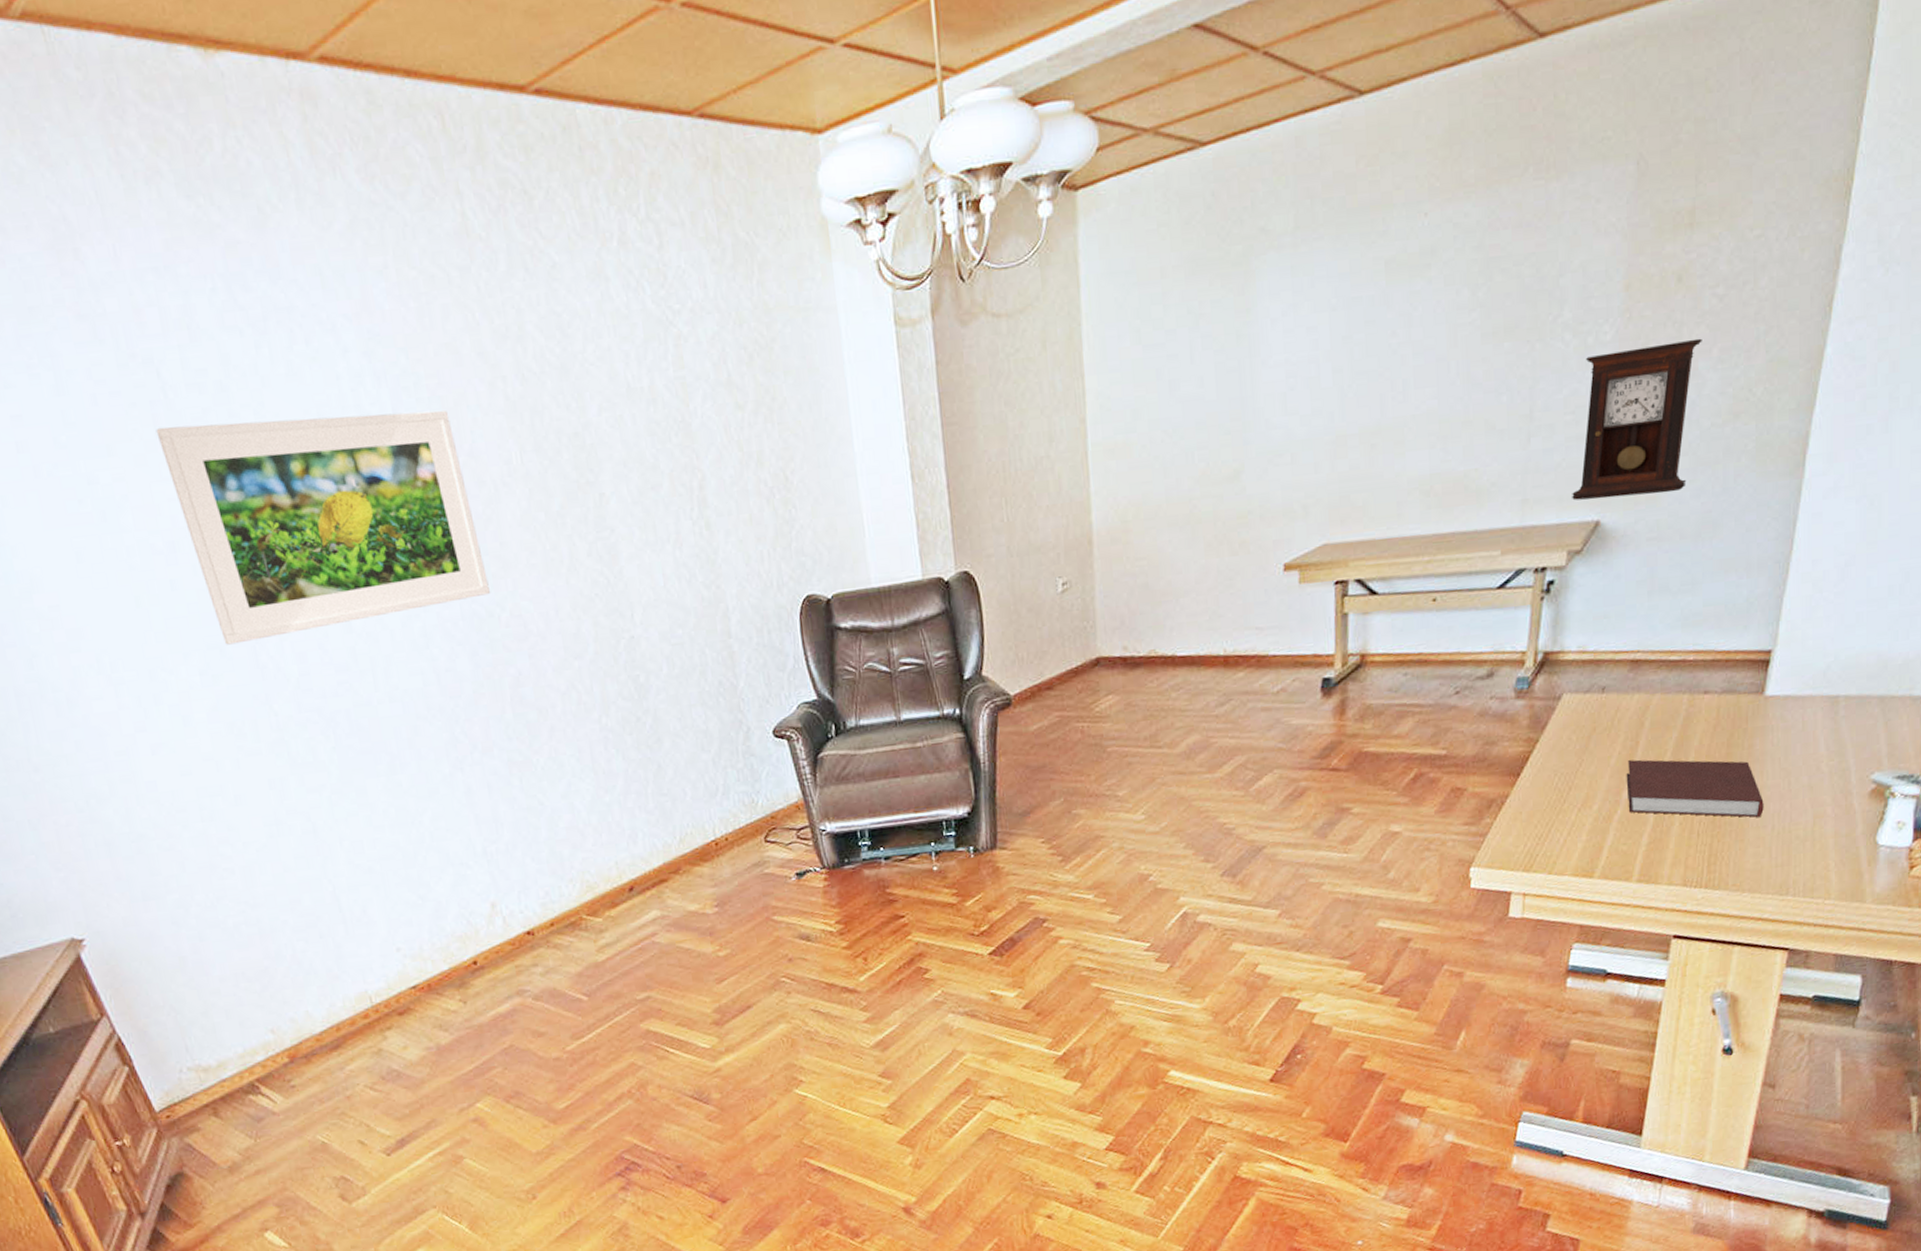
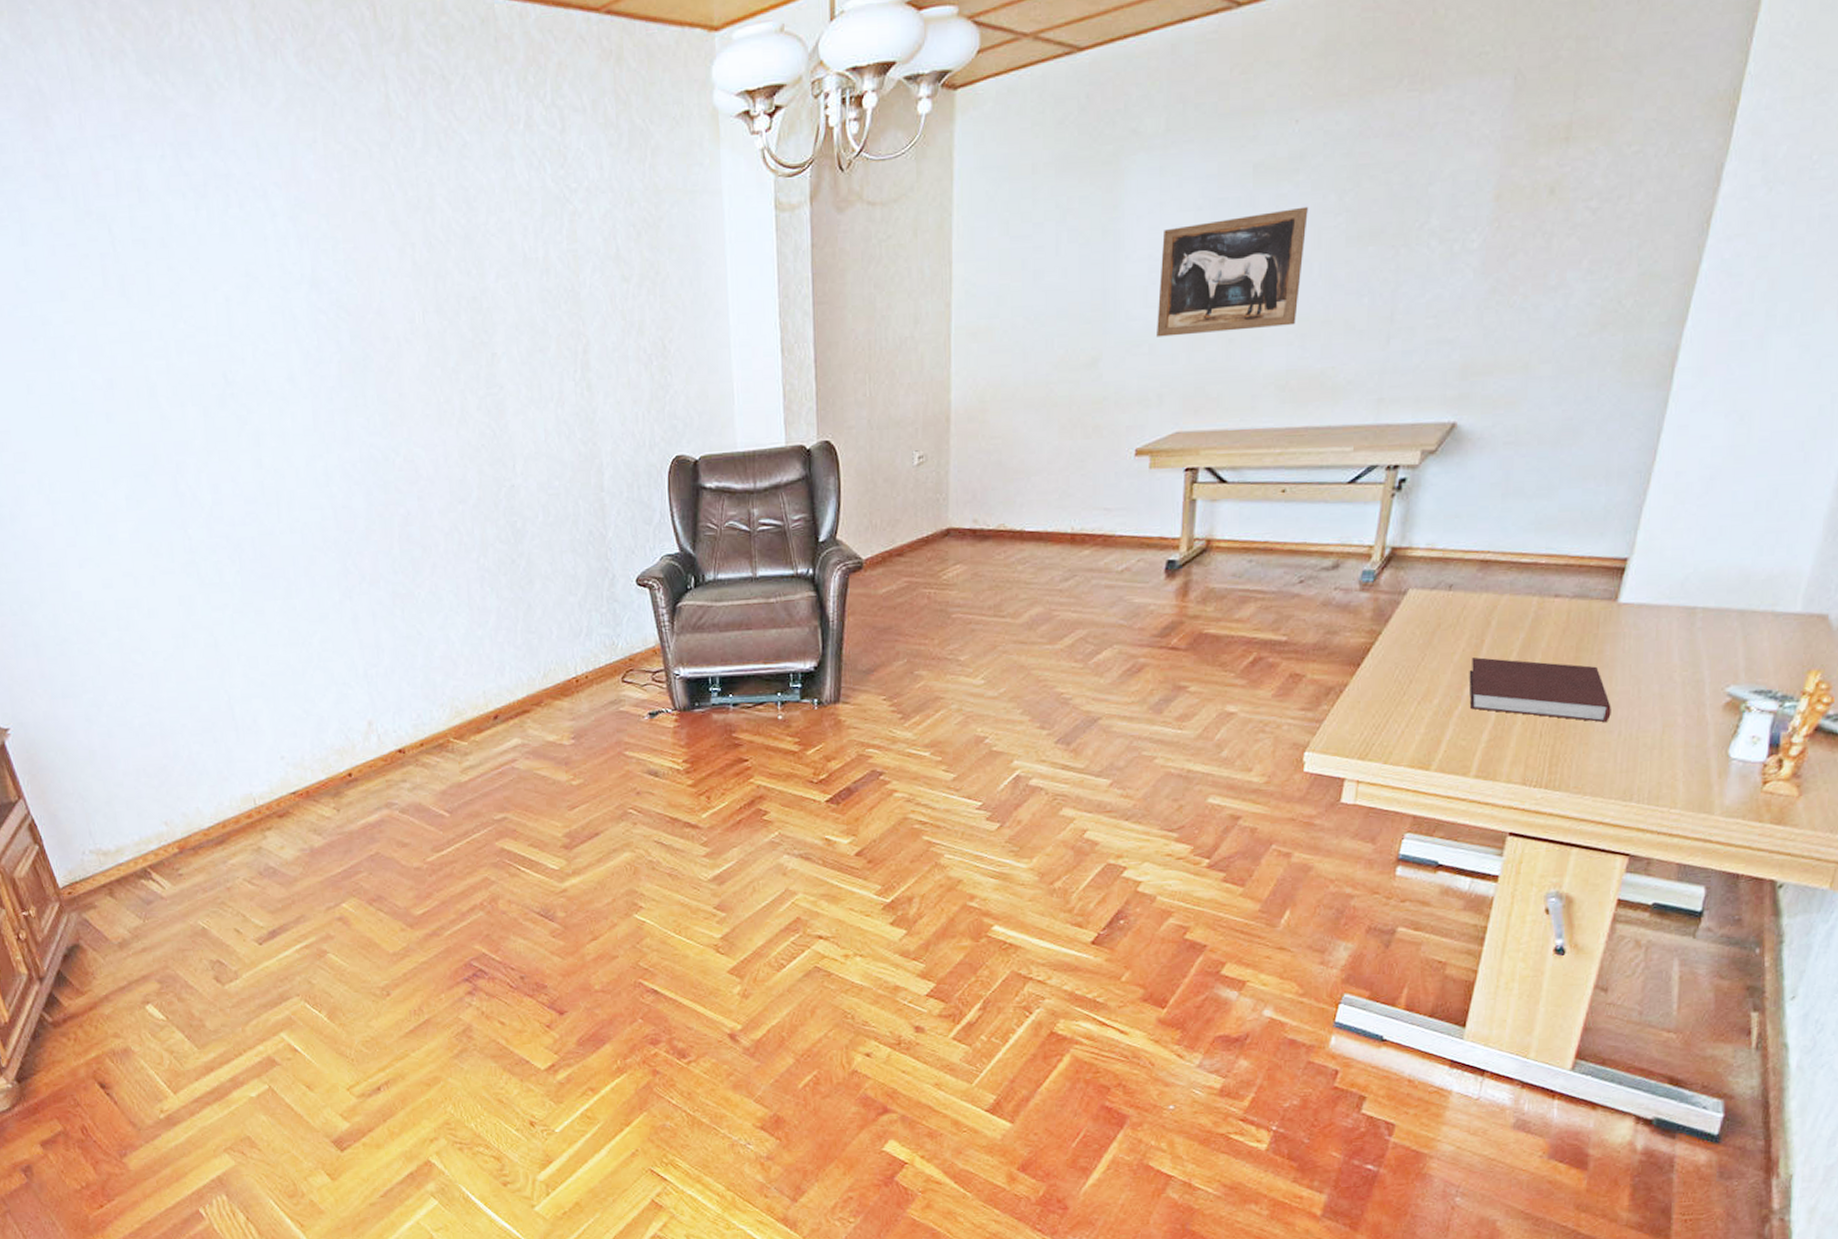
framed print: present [156,410,491,645] -> none [104,271,388,474]
wall art: none [1297,303,1442,446] -> present [1157,206,1308,337]
pendulum clock: present [1572,338,1702,501] -> none [1429,249,1572,402]

